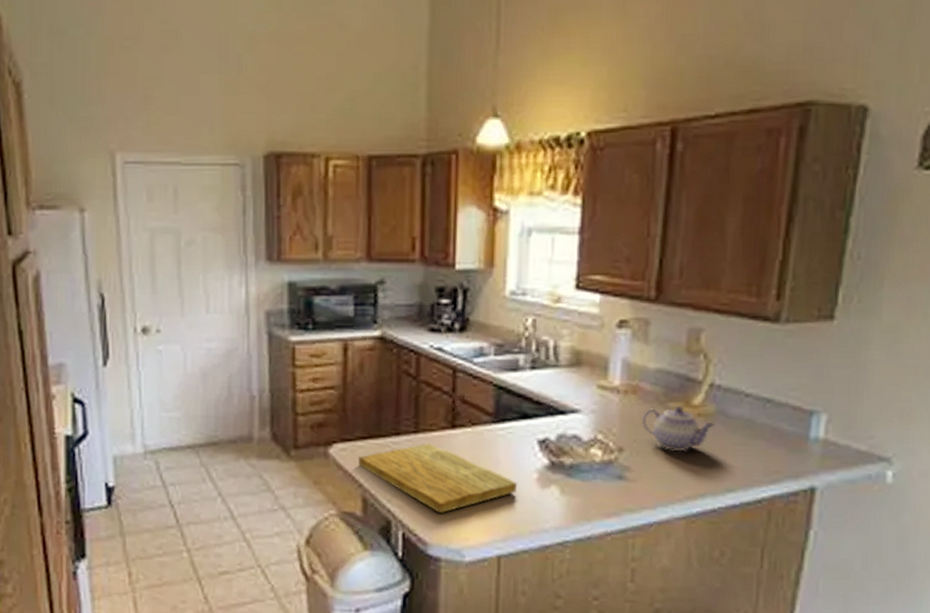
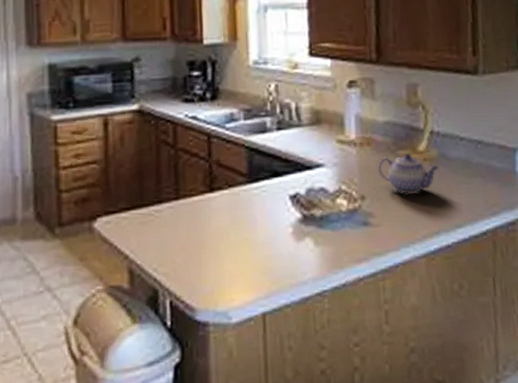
cutting board: present [358,443,518,514] -> none [123,208,275,277]

